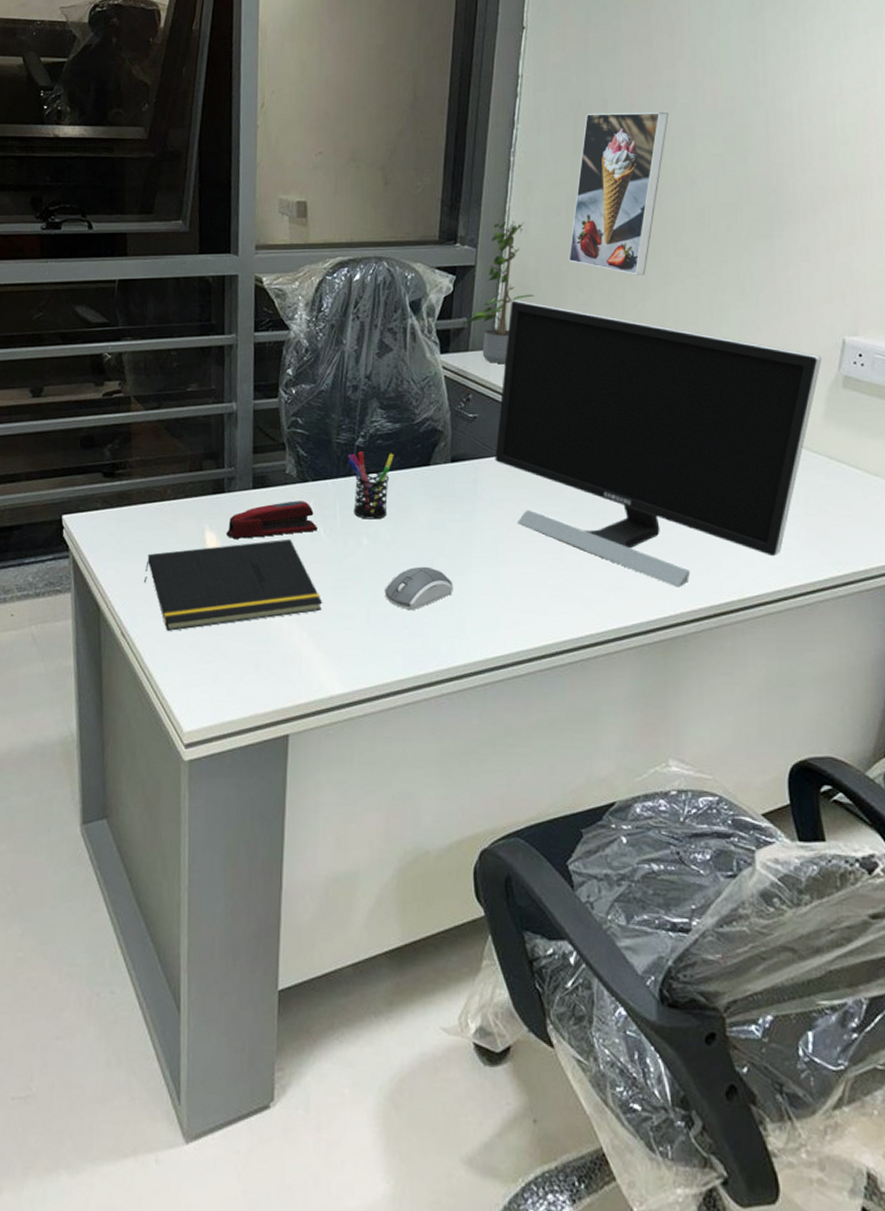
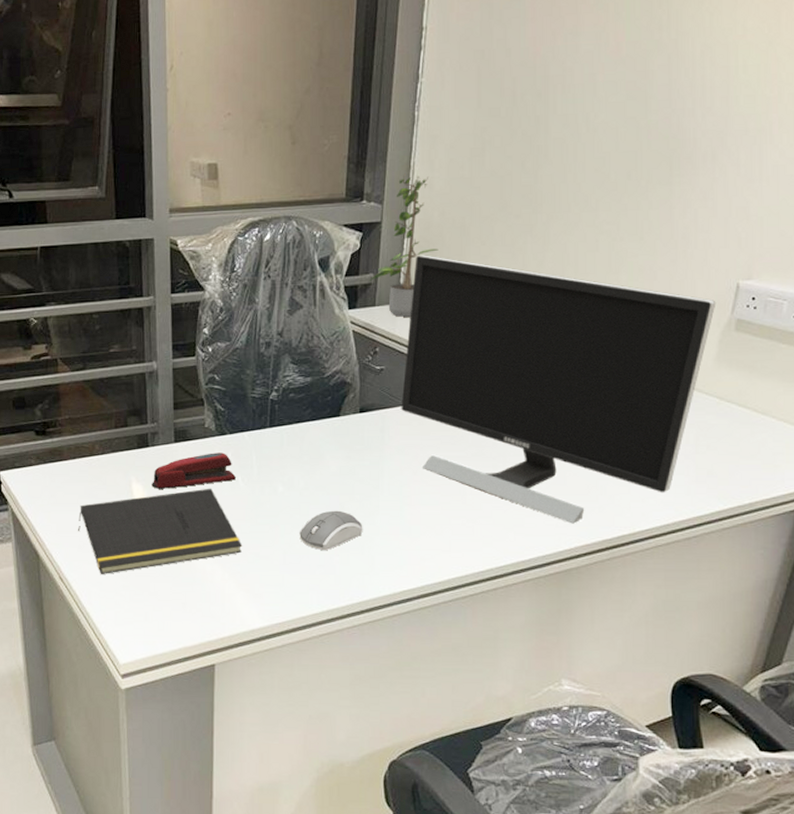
pen holder: present [348,451,394,520] -> none [263,405,306,468]
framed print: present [569,111,669,275] -> none [472,60,572,227]

